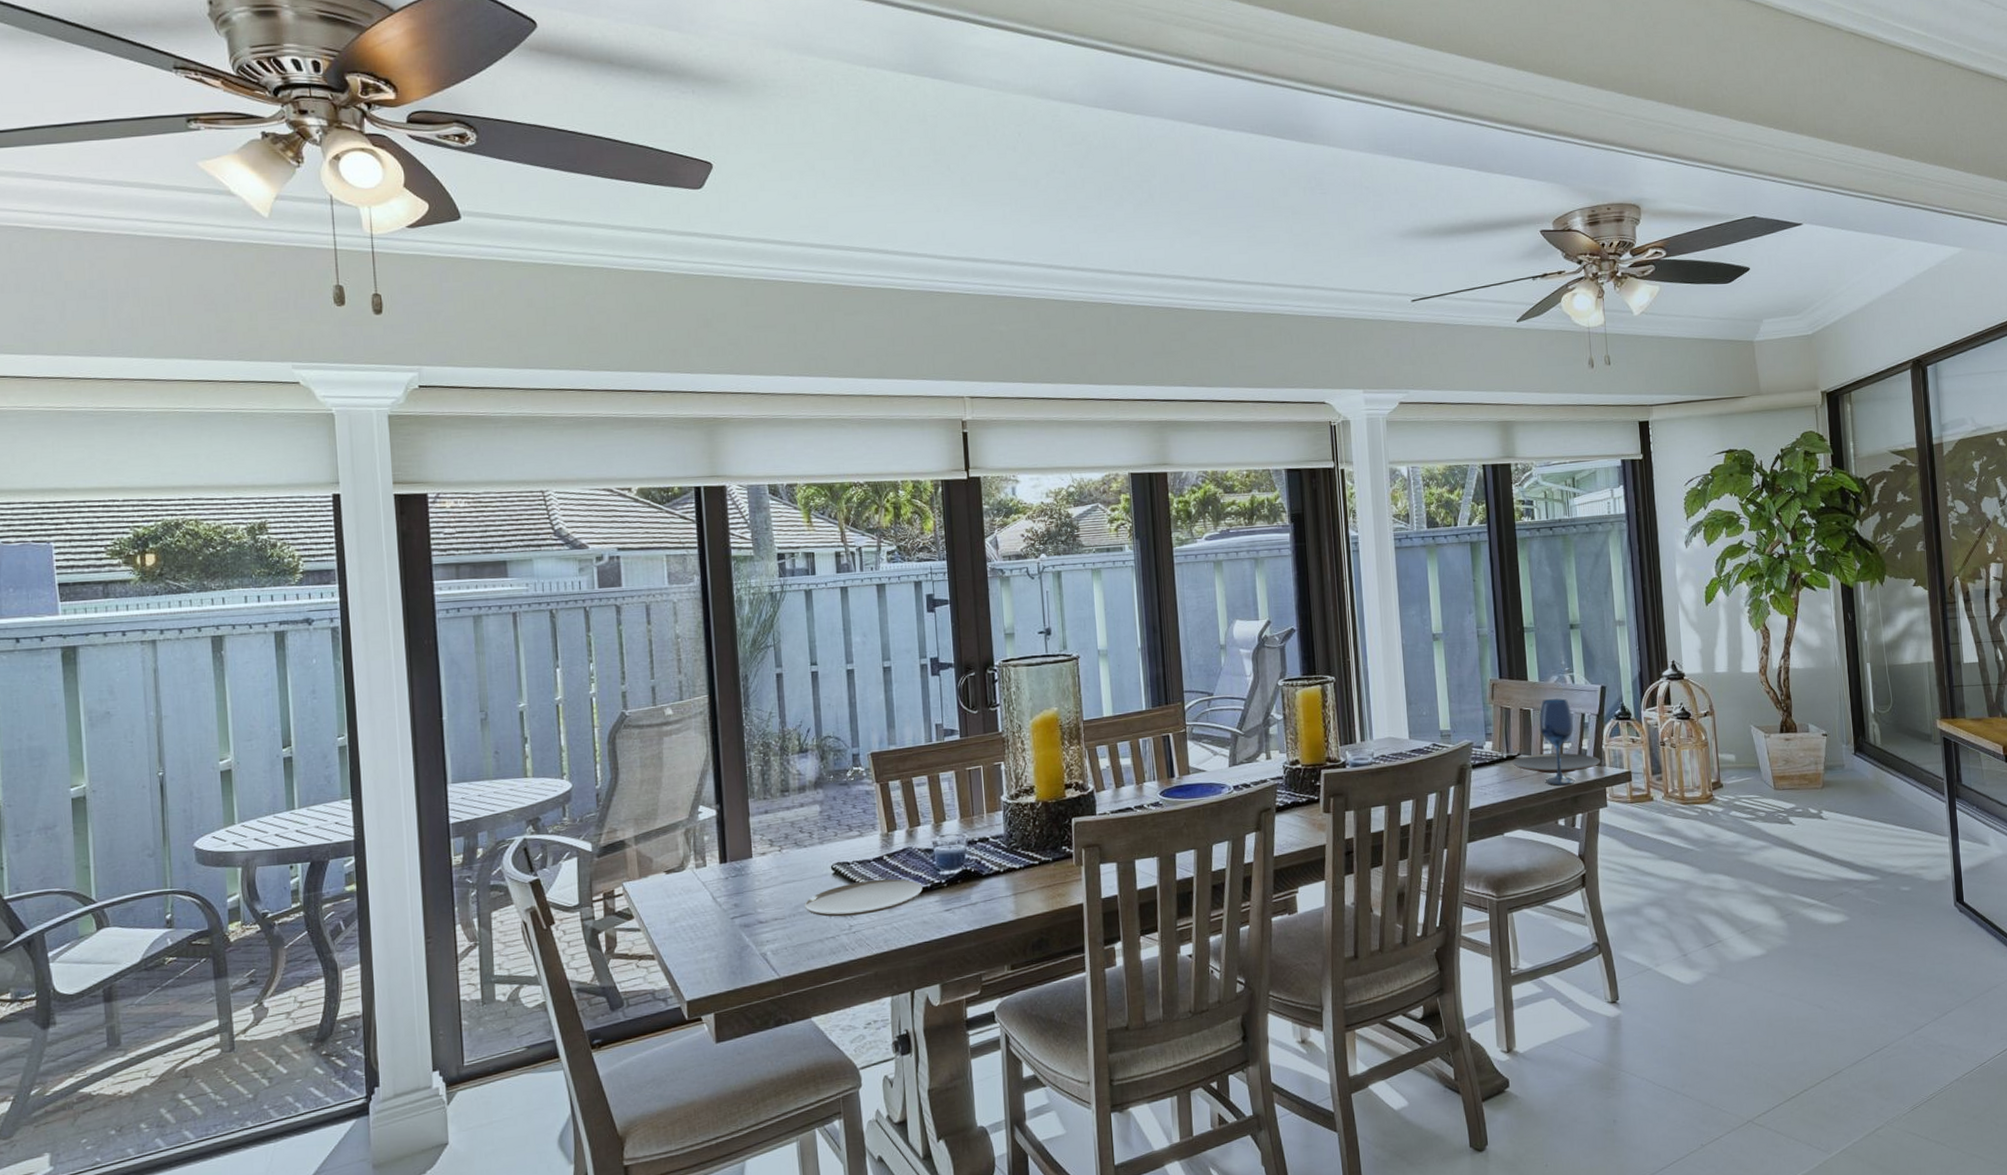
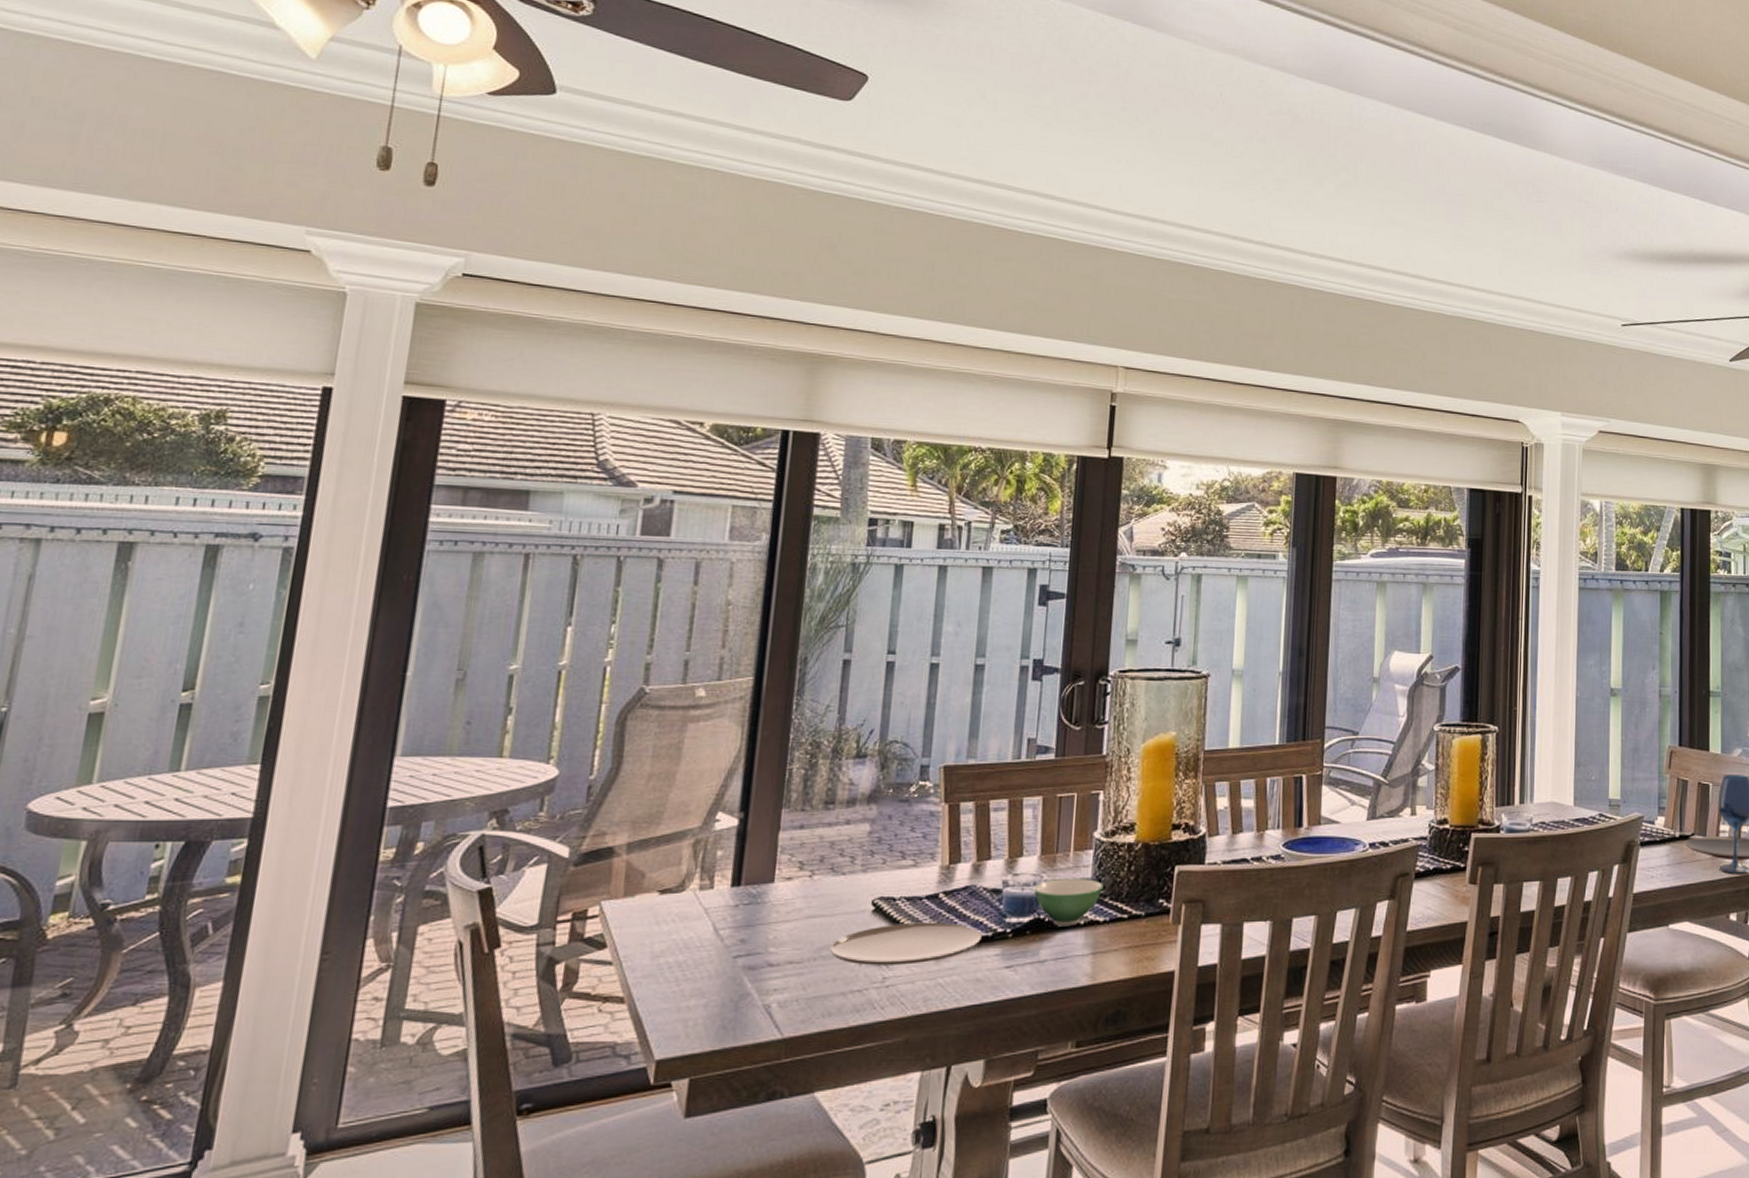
bowl: none [959,834,1015,875] -> present [1033,878,1104,927]

